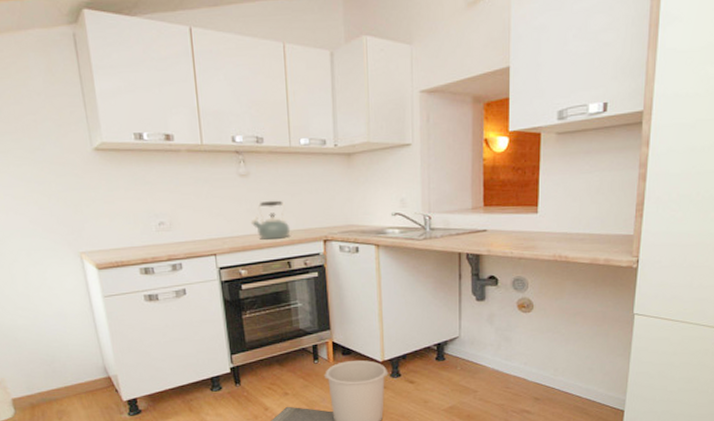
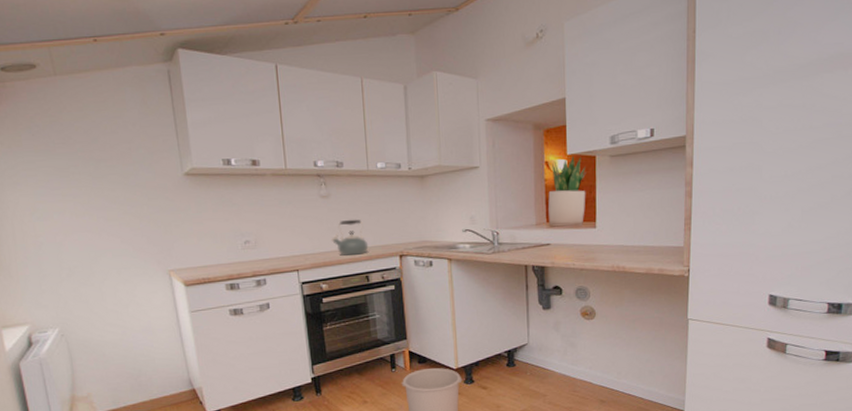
planter: none [485,132,529,212] -> present [547,155,586,228]

